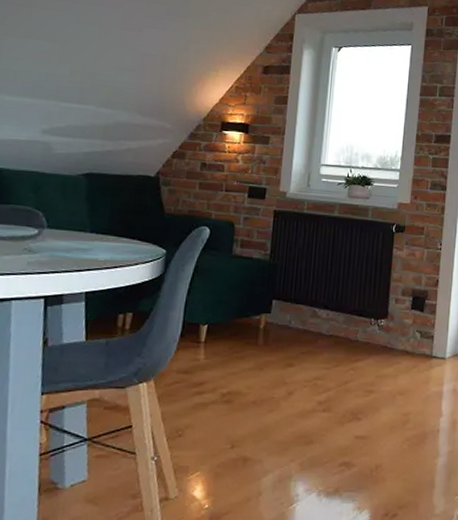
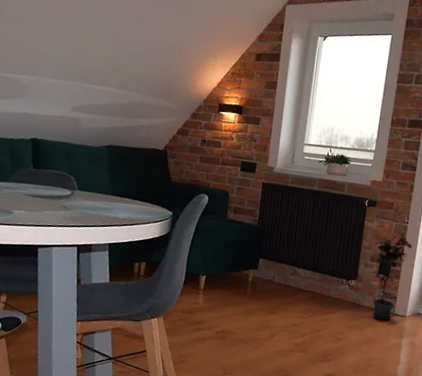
potted plant: none [405,261,448,365] -> present [372,233,413,321]

